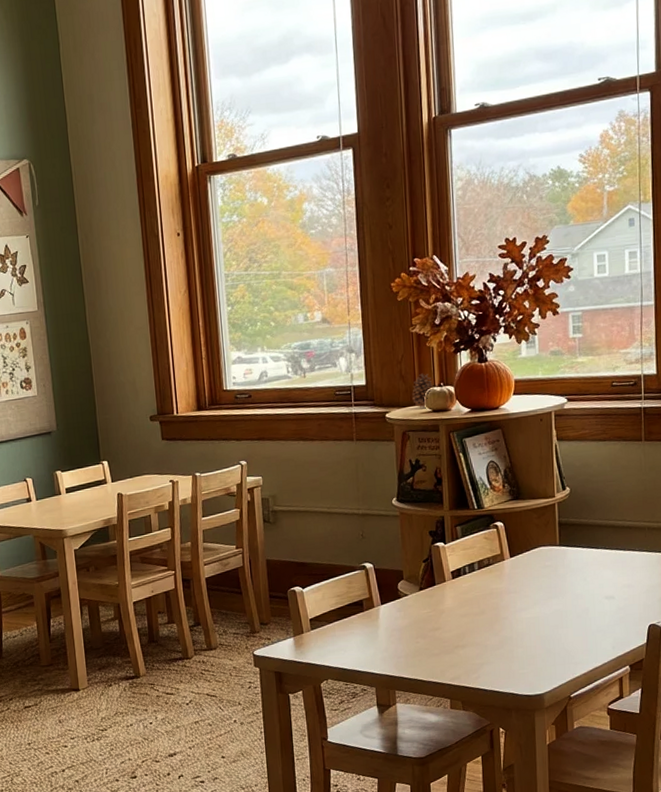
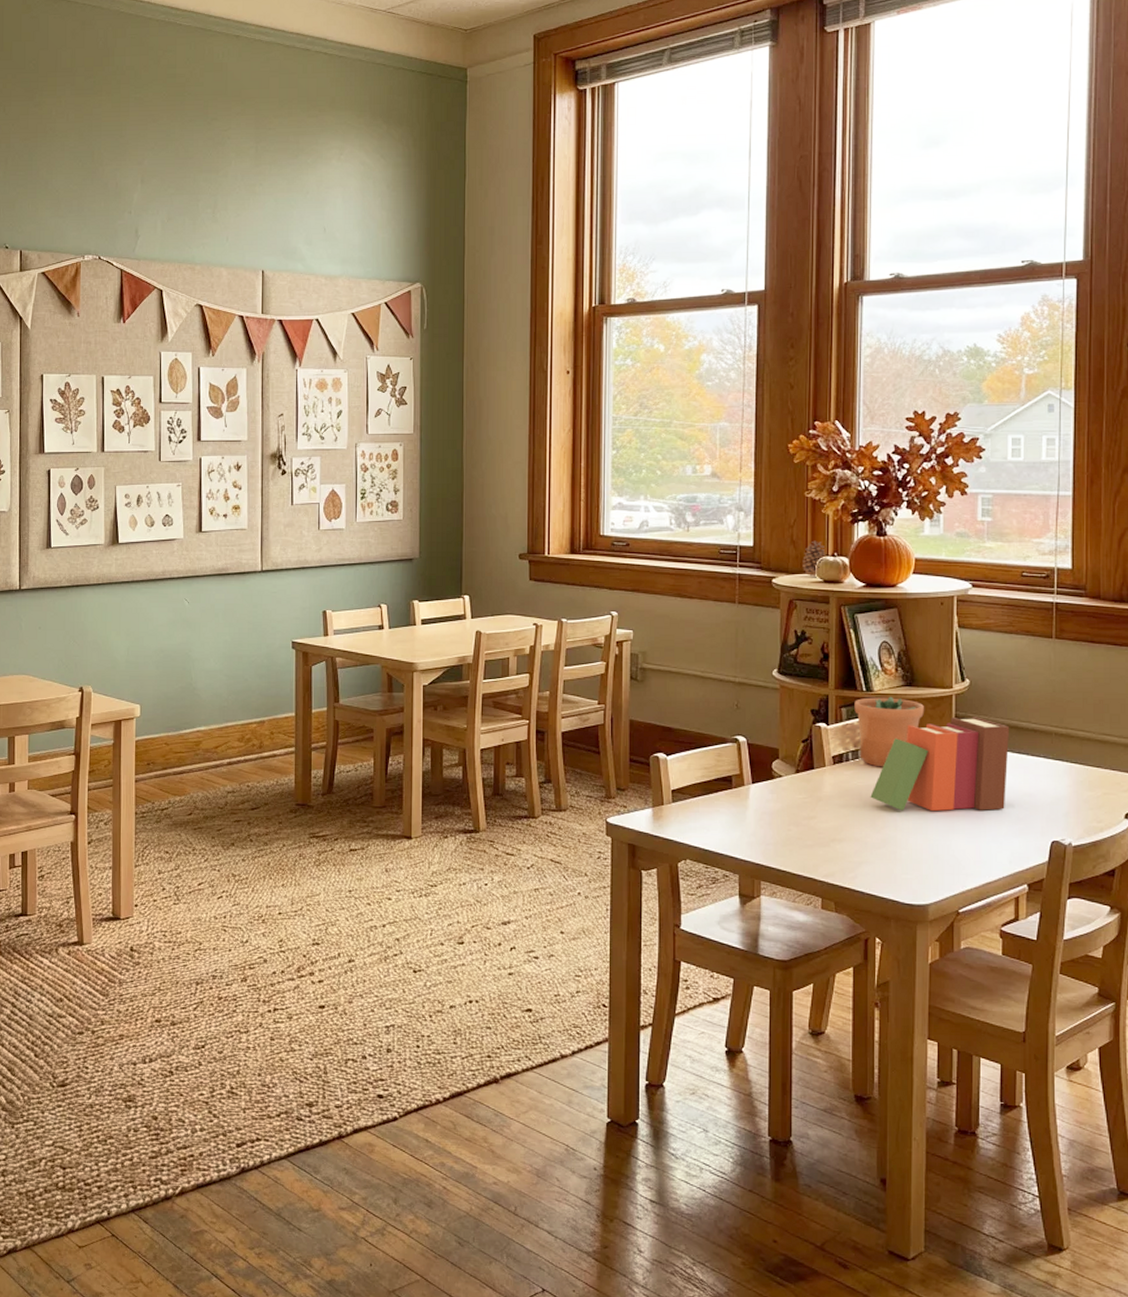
planter: none [468,511,531,577] -> present [854,696,924,767]
books: none [487,521,608,614] -> present [870,717,1010,812]

